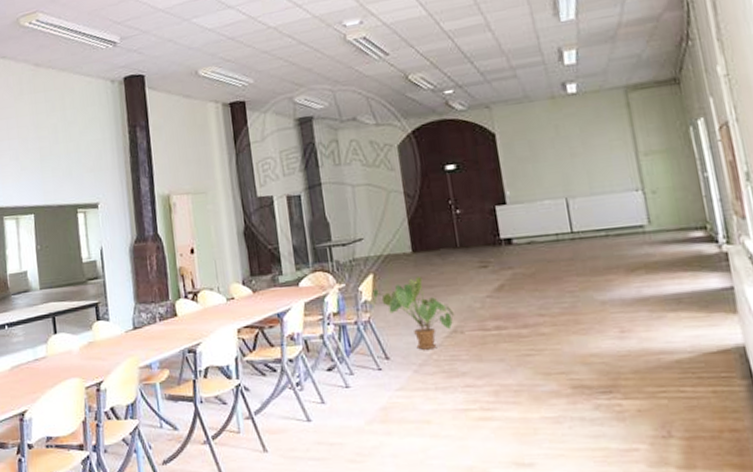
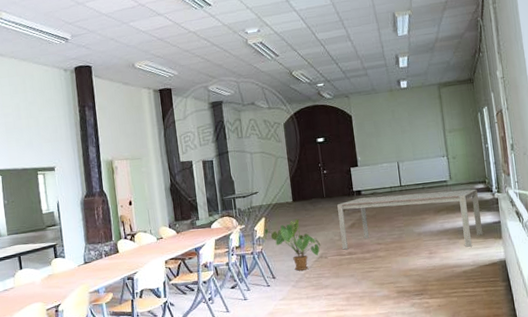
dining table: none [477,237,707,324] -> present [337,189,484,250]

